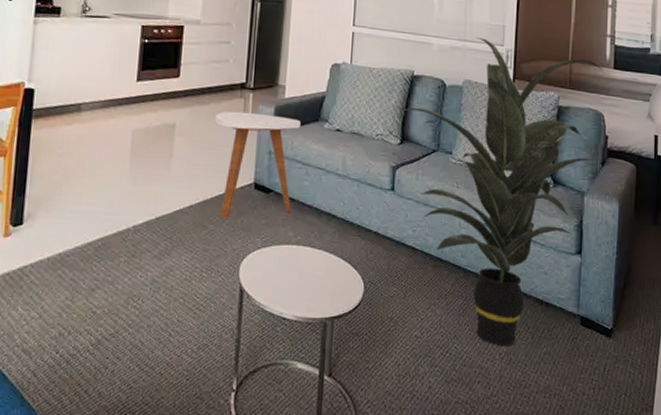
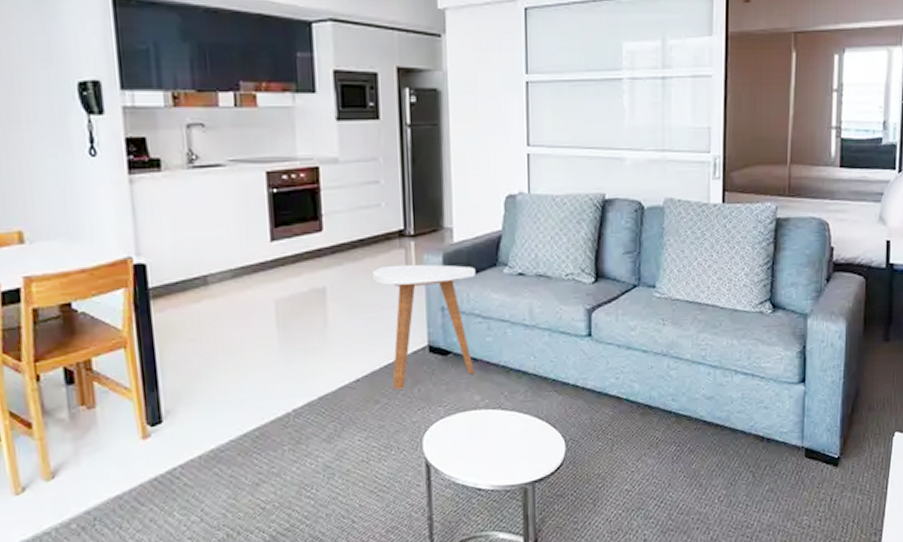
indoor plant: present [401,38,604,345] -> none [593,145,828,489]

